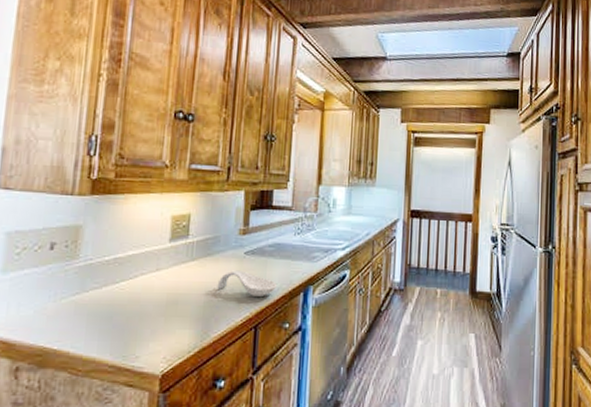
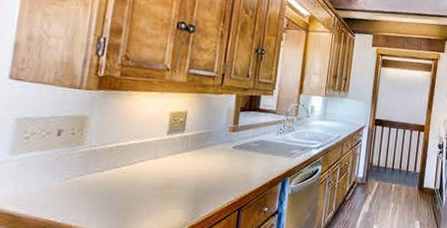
spoon rest: present [217,270,278,298] -> none [207,161,260,185]

